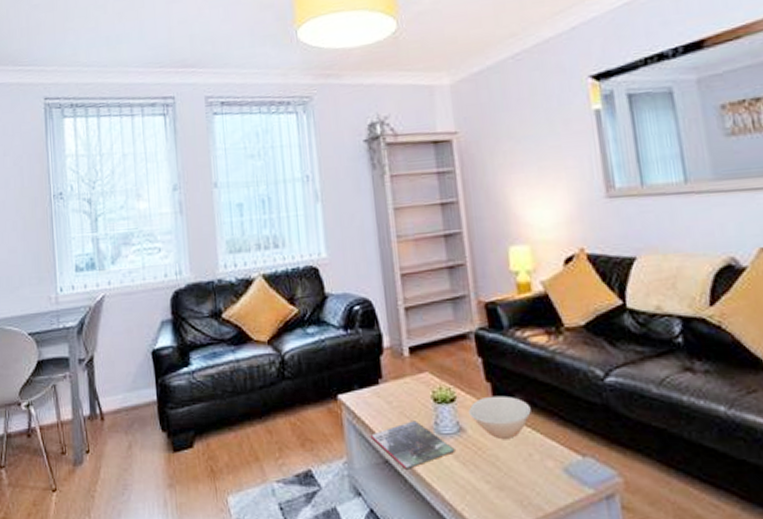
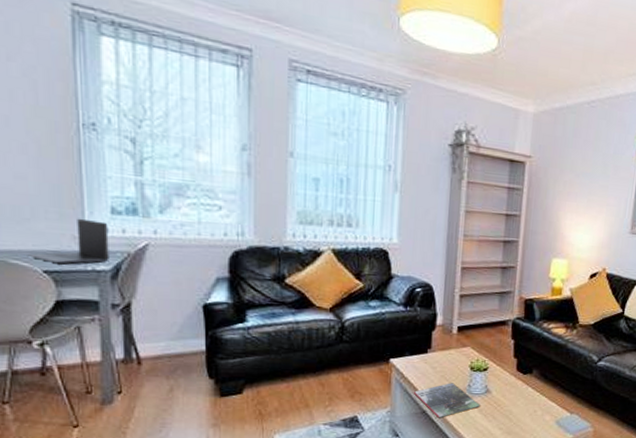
laptop computer: none [17,279,76,326] -> present [27,218,109,265]
bowl: present [468,395,531,439] -> none [495,368,542,399]

